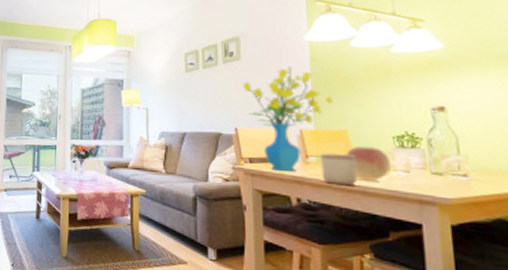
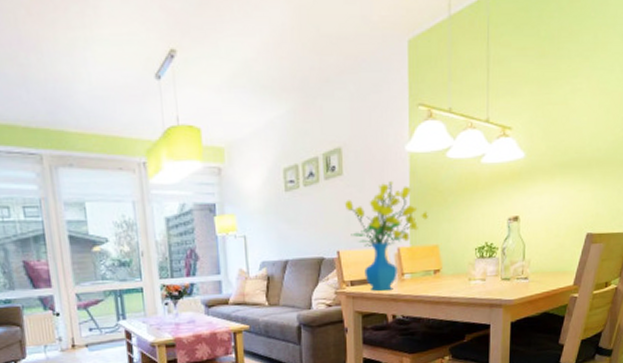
mug: present [320,153,358,186] -> none [414,268,445,299]
fruit: present [345,146,392,181] -> none [435,259,472,292]

